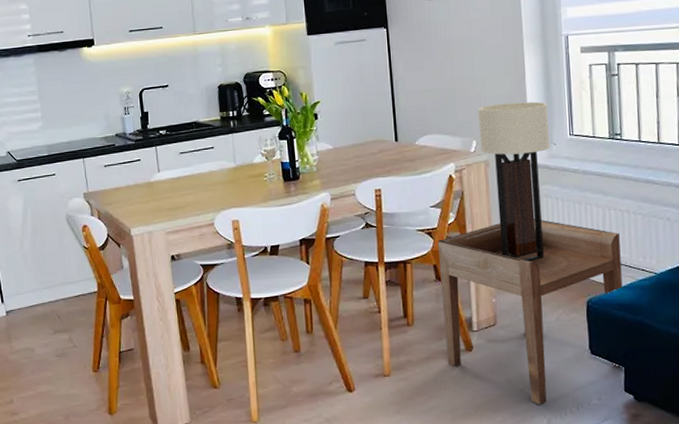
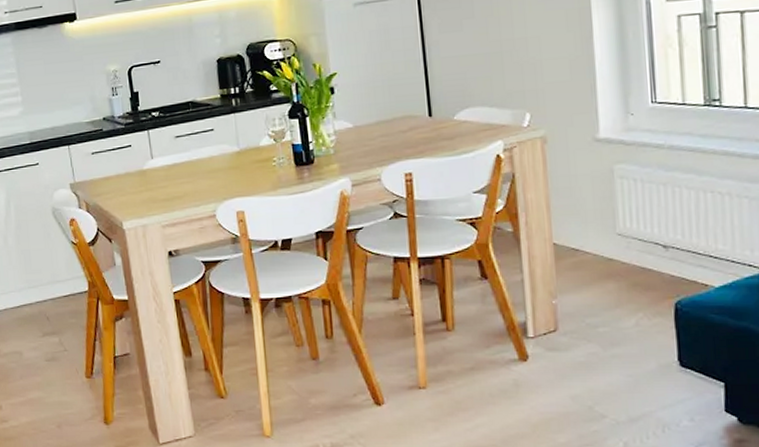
side table: present [437,219,623,405] -> none [482,205,723,426]
table lamp: present [478,101,550,262] -> none [532,63,626,256]

